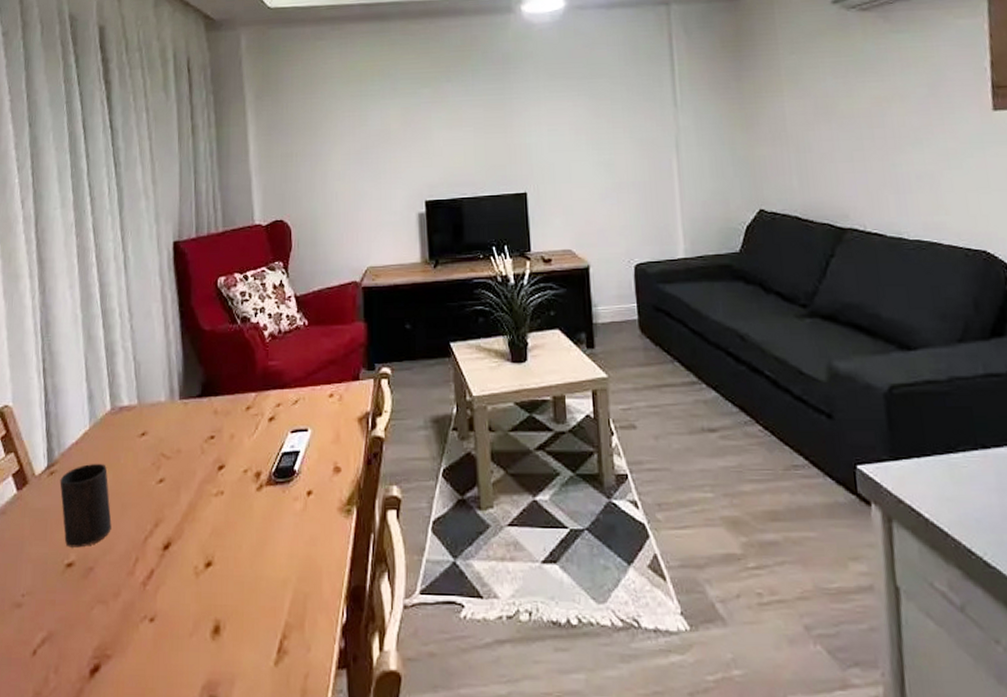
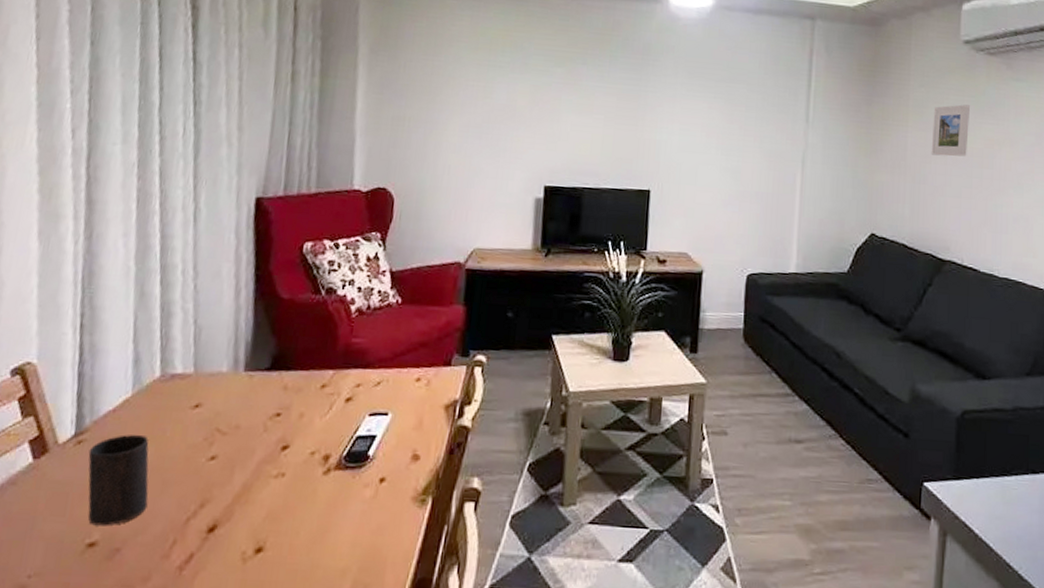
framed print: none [809,65,853,122] -> present [931,104,970,157]

